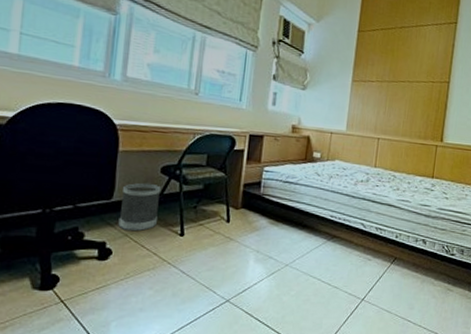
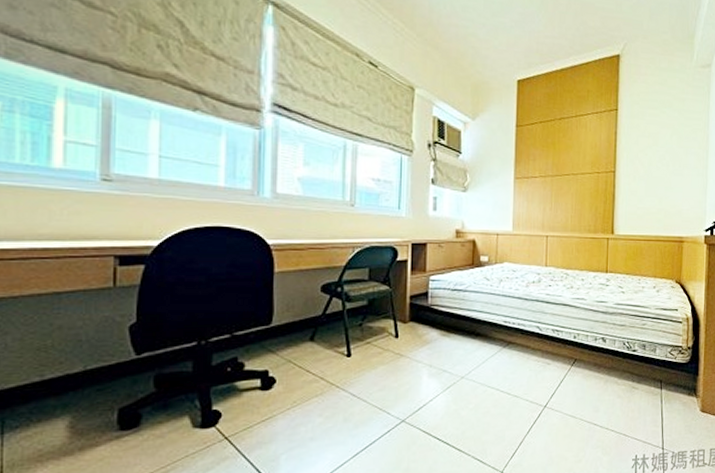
wastebasket: present [118,183,162,232] -> none [280,303,323,357]

